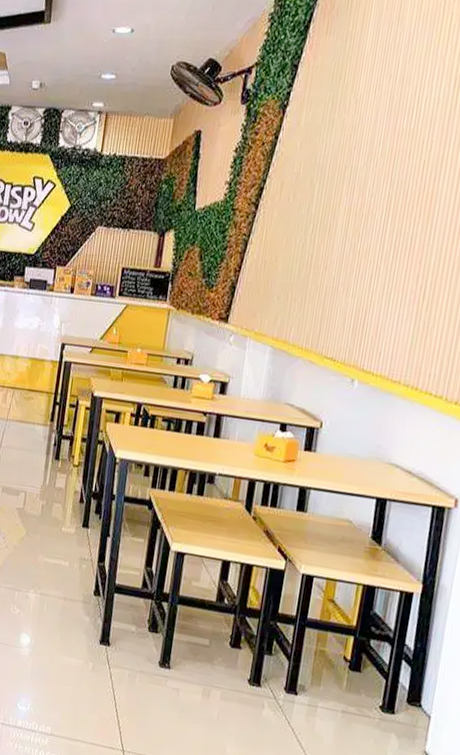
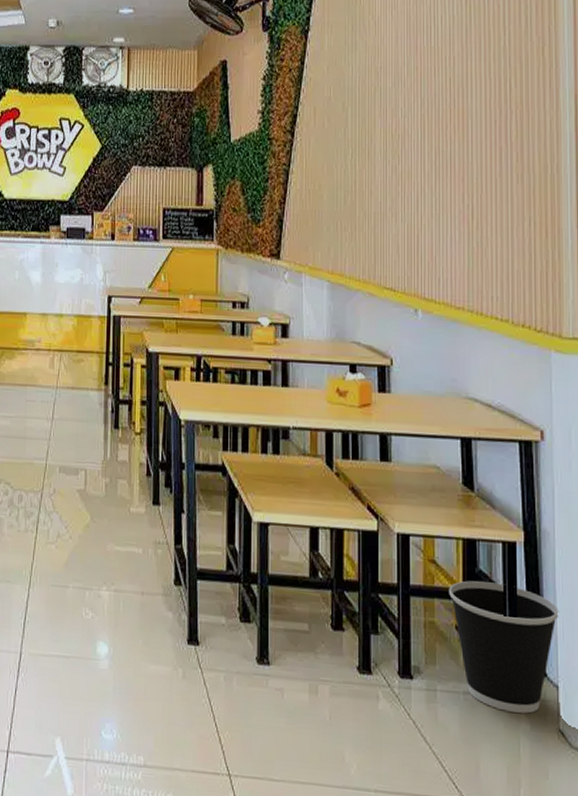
wastebasket: none [342,620,444,735] -> present [449,580,559,714]

